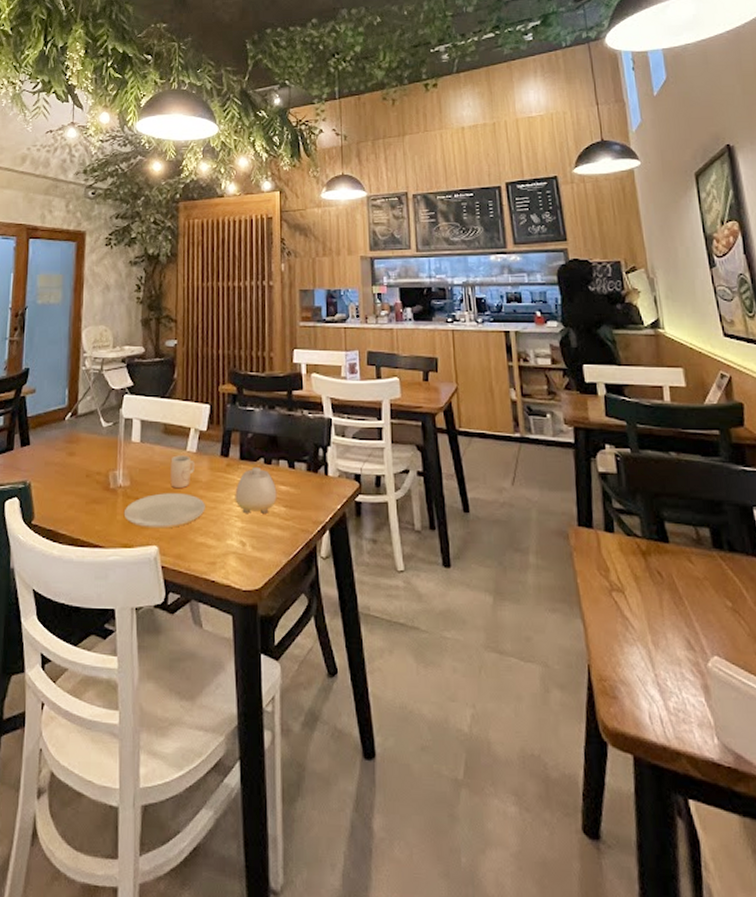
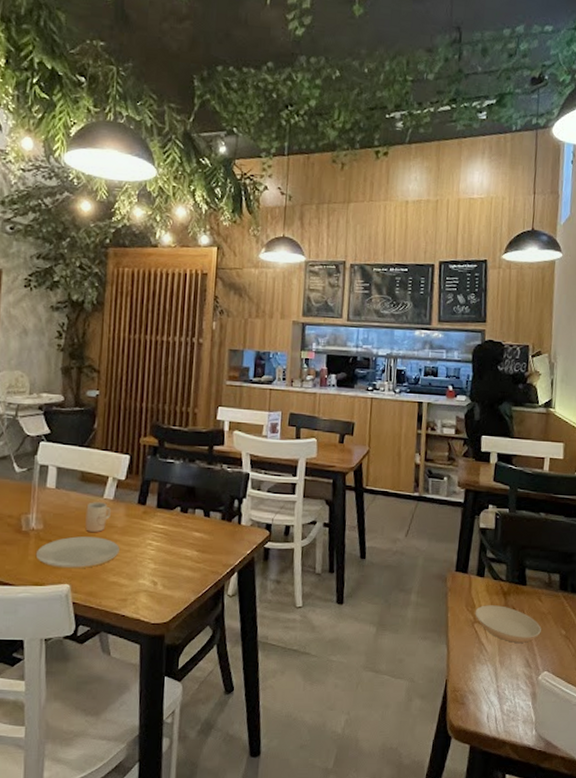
sugar bowl: present [235,466,277,513] -> none [149,514,191,557]
saucer: none [610,568,700,617] -> present [475,605,541,643]

